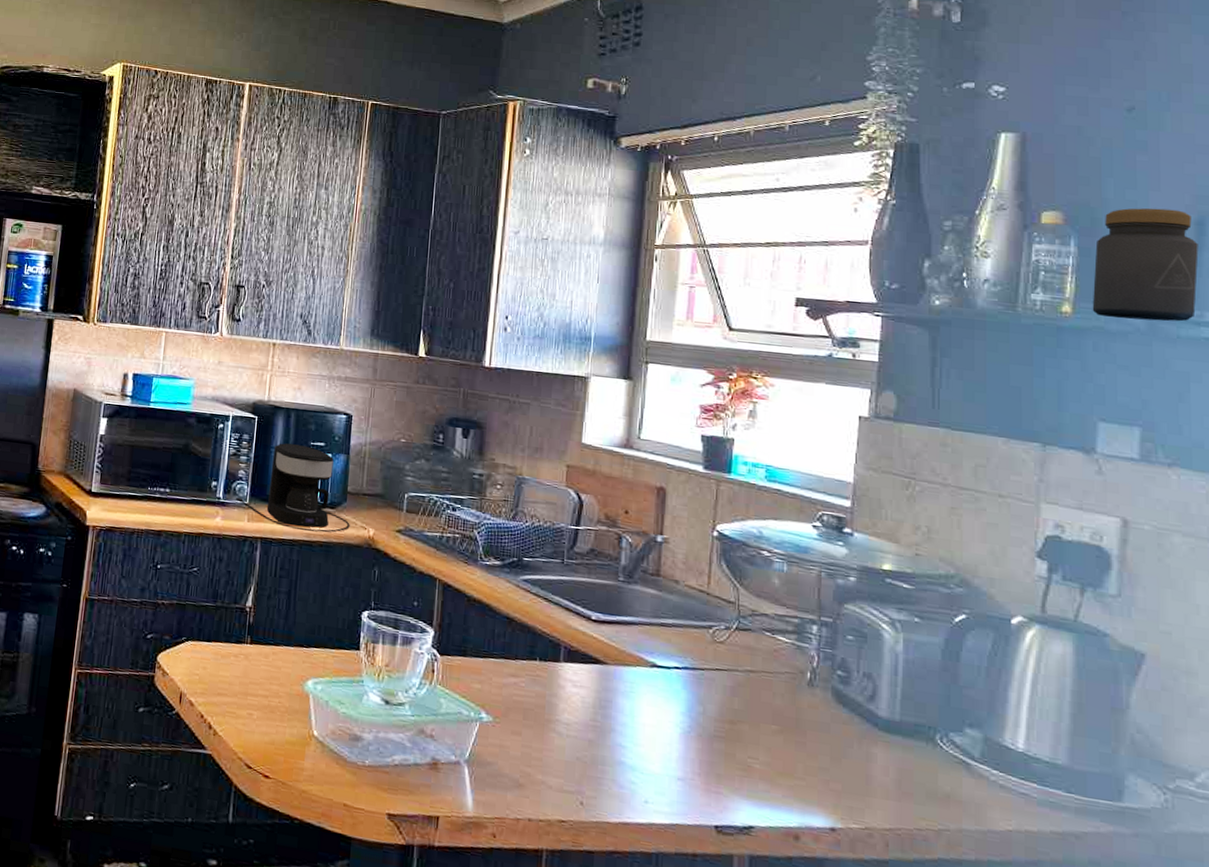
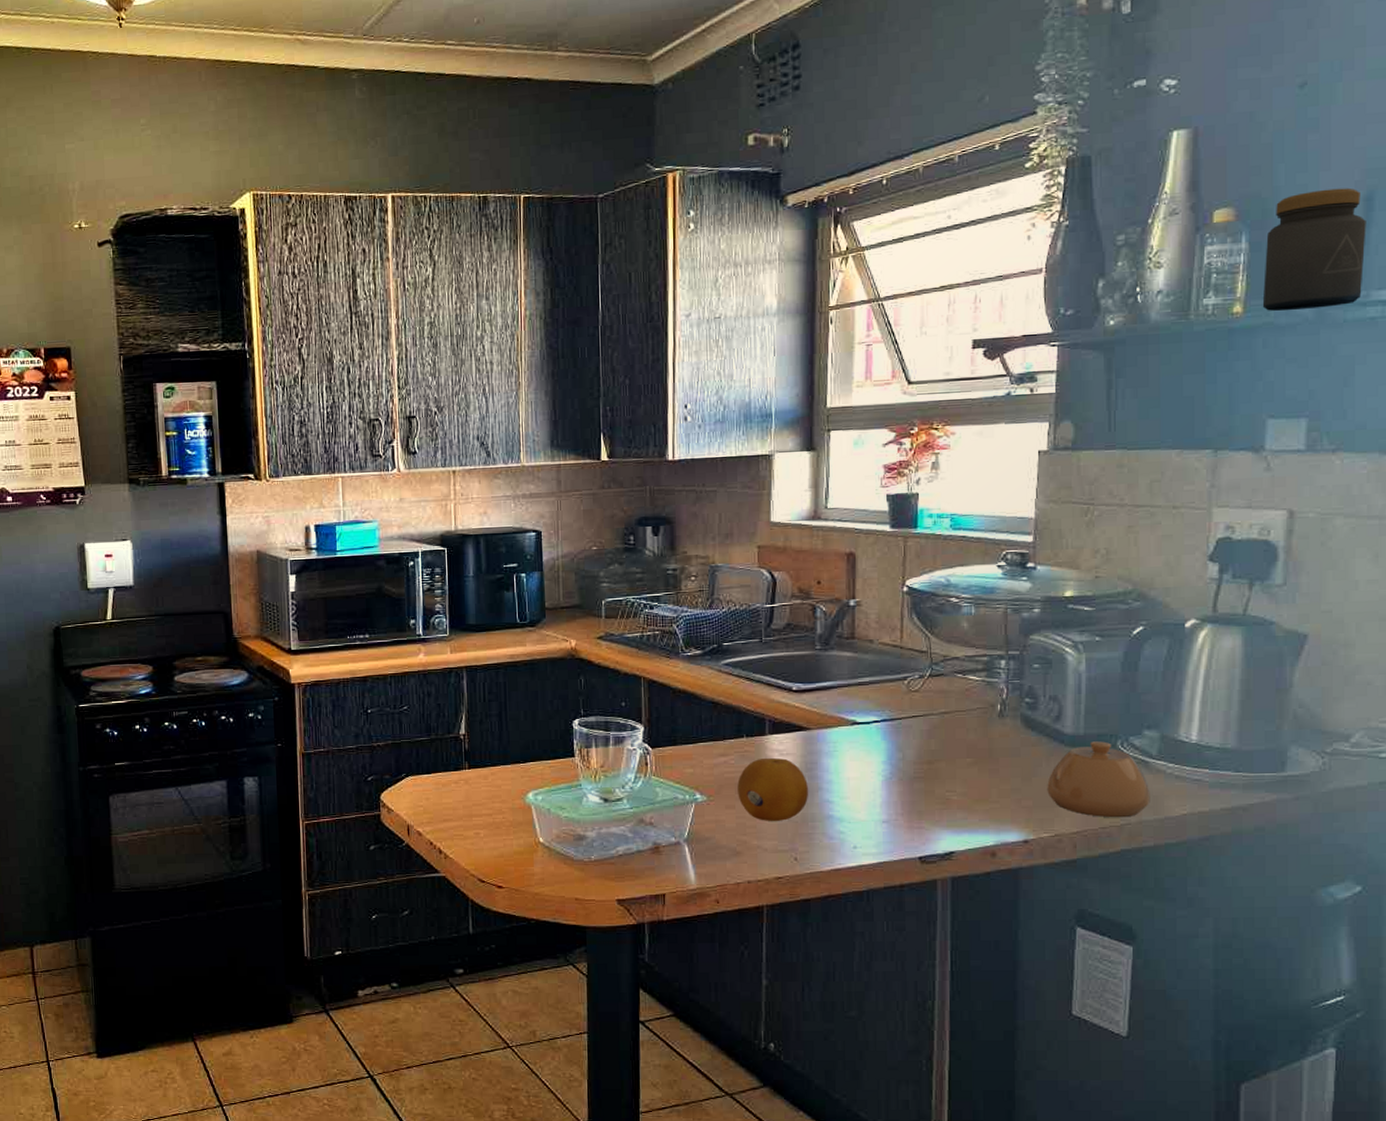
coffee maker: present [236,443,350,533] -> none [436,569,552,653]
fruit: none [525,686,601,759] -> present [737,757,809,821]
sugar bowl: none [858,729,972,822] -> present [1047,740,1150,818]

